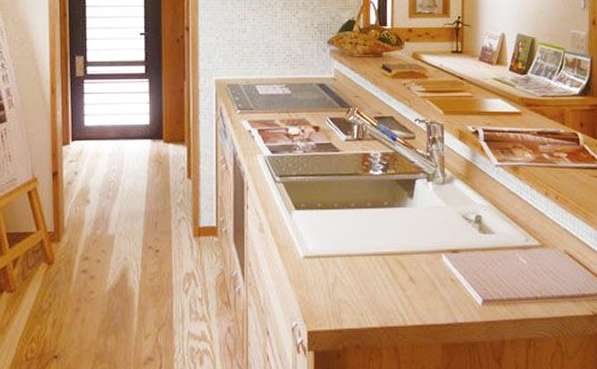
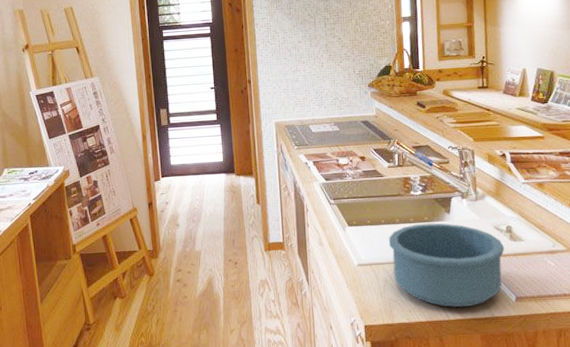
mixing bowl: none [341,209,473,312] -> present [388,223,505,308]

